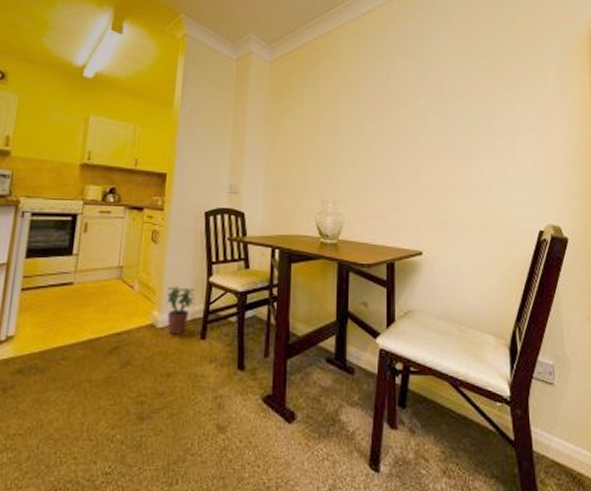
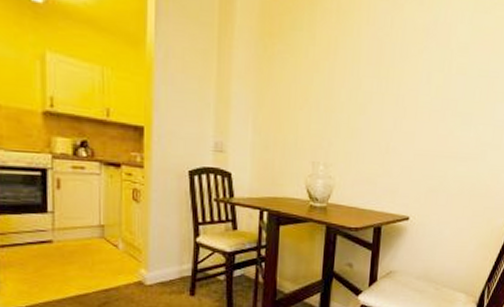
potted plant: present [167,285,195,335] -> none [154,245,182,291]

